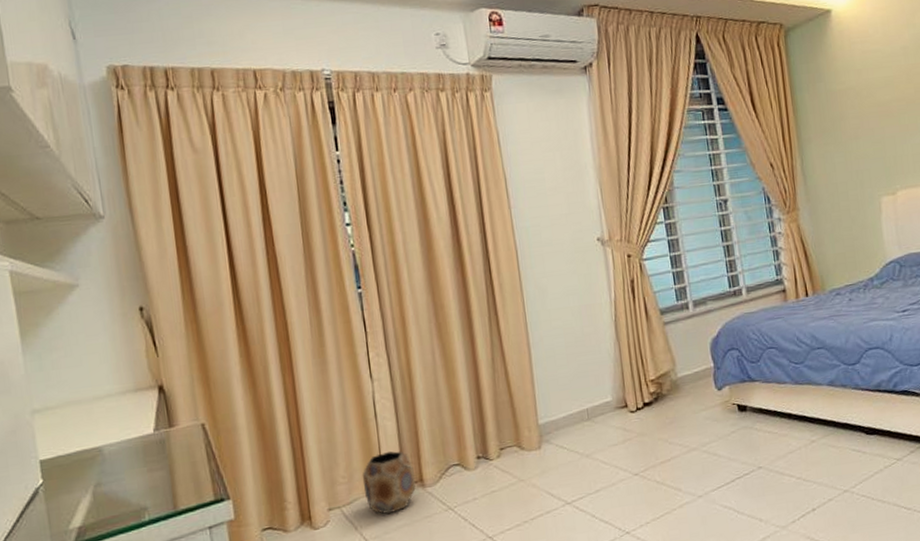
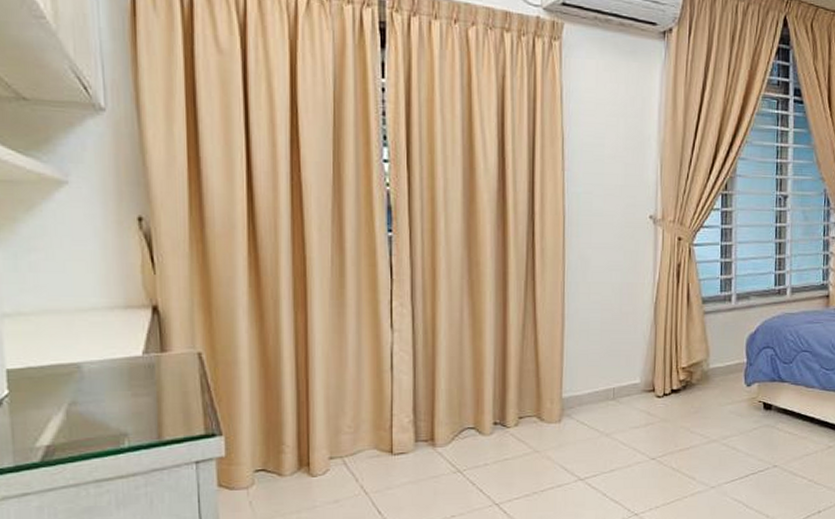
planter: present [362,451,416,514] -> none [369,407,425,470]

